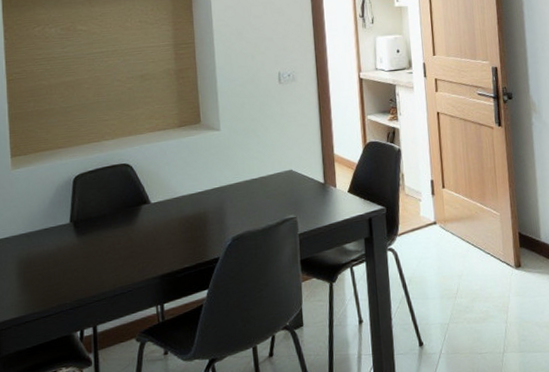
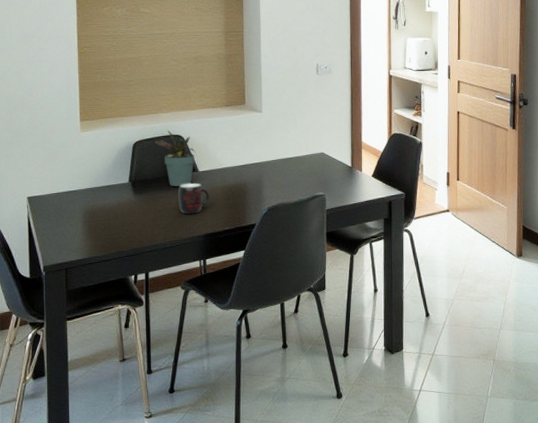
potted plant: none [98,160,146,223] -> present [154,131,196,186]
mug: none [128,216,165,254] -> present [178,183,210,214]

